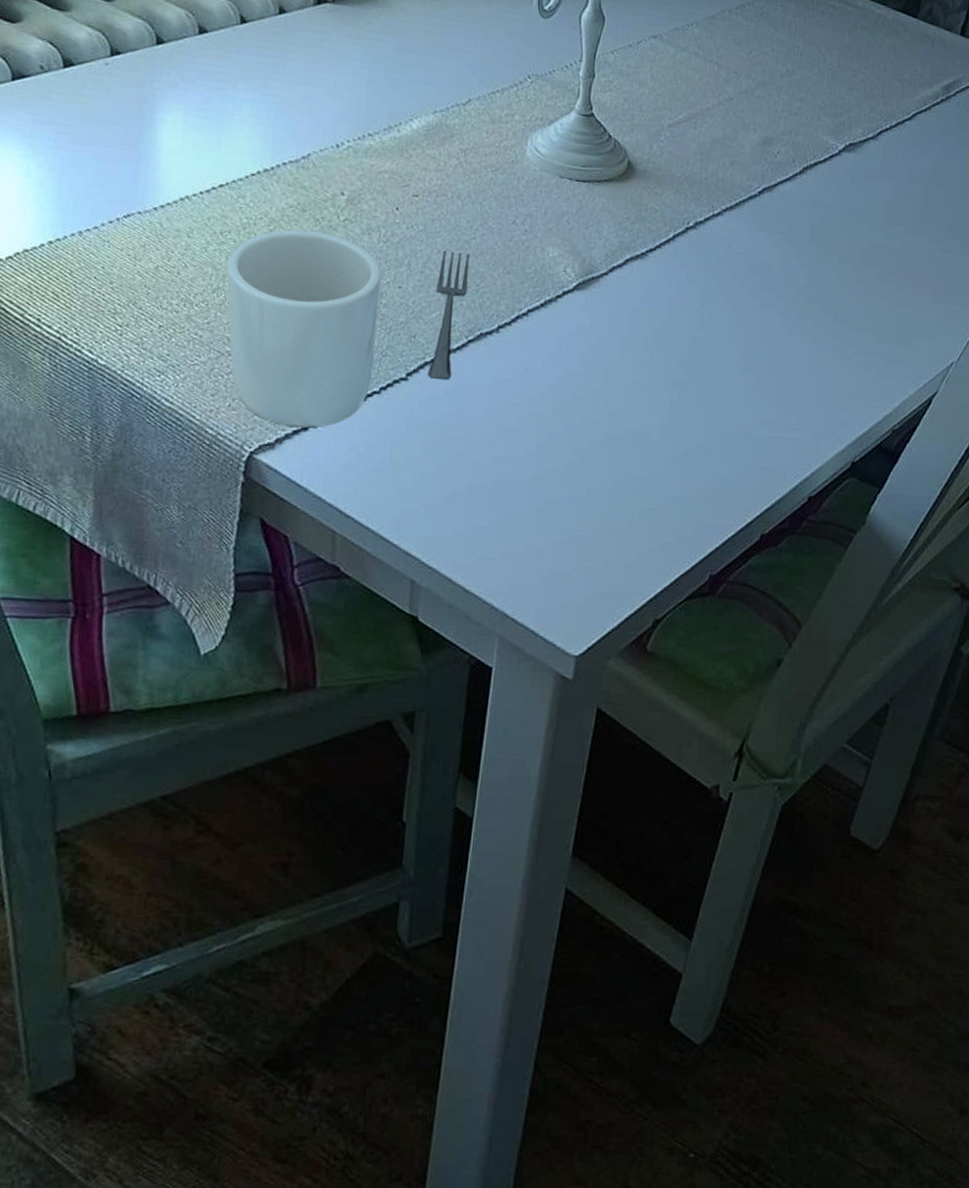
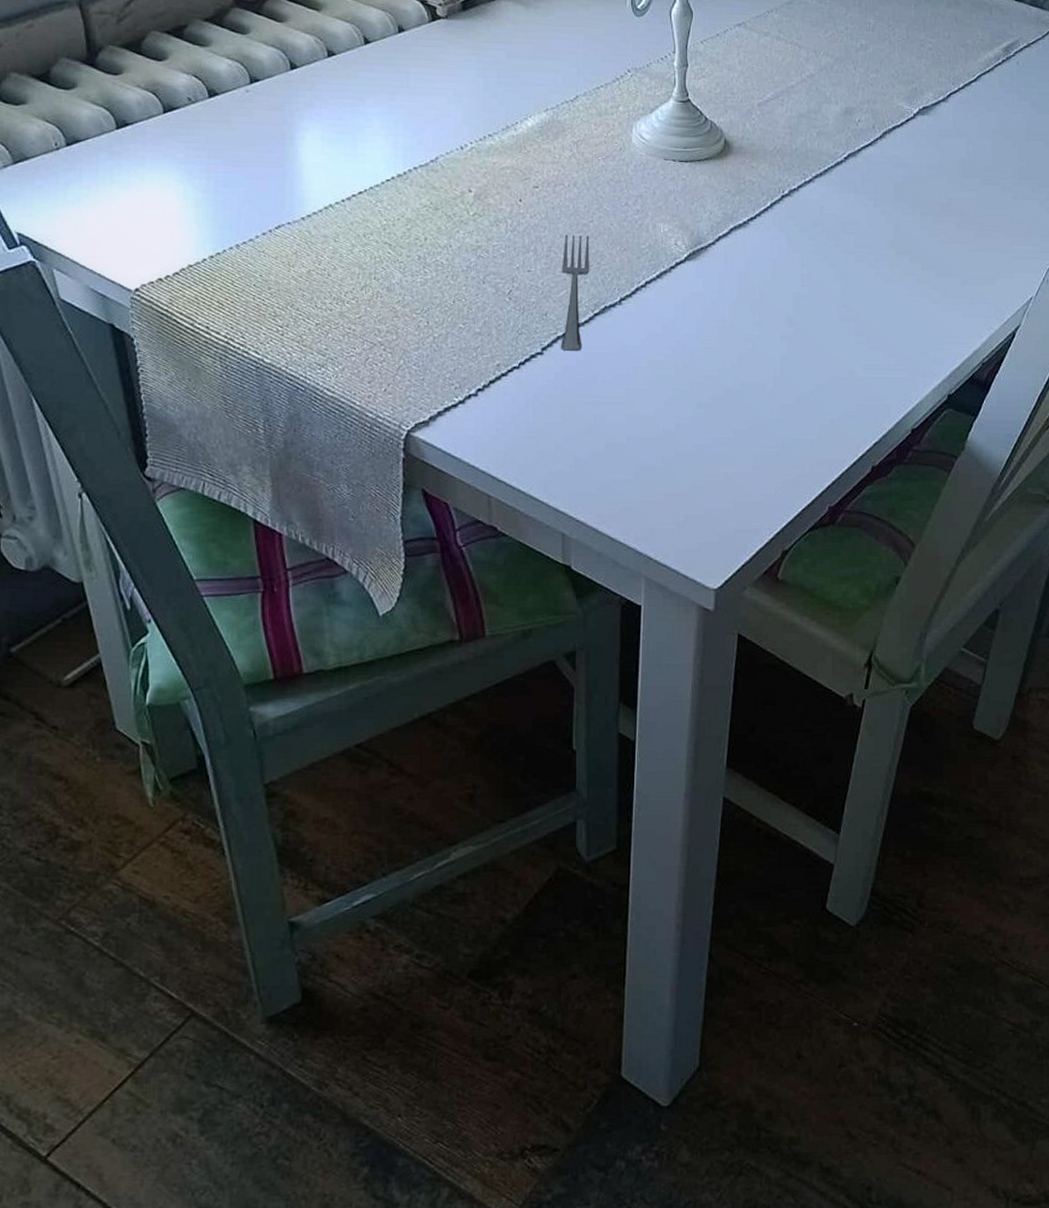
mug: present [226,229,382,428] -> none [372,226,511,405]

